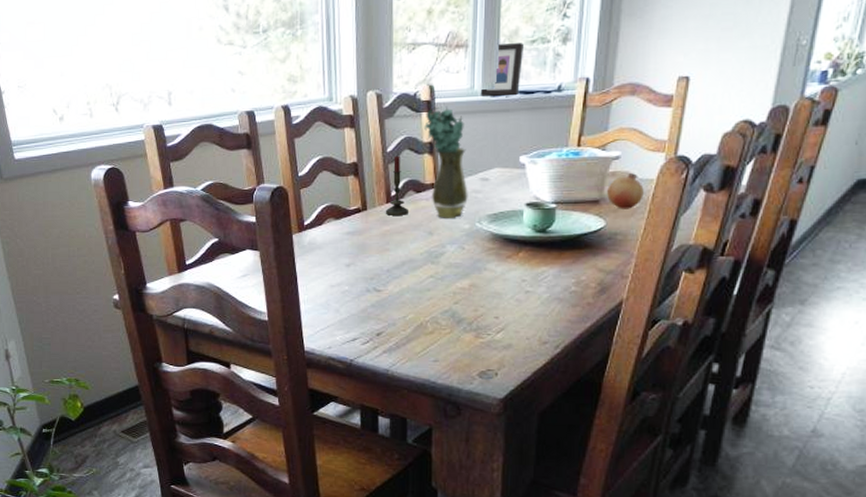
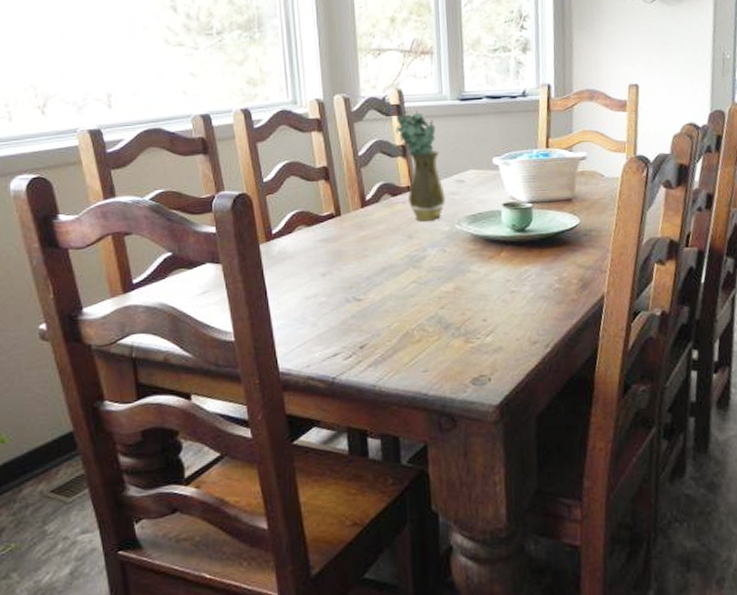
candle: present [385,154,408,215] -> none [360,158,385,220]
picture frame: present [480,43,525,98] -> none [448,51,488,102]
fruit: present [607,172,644,209] -> none [578,171,612,207]

